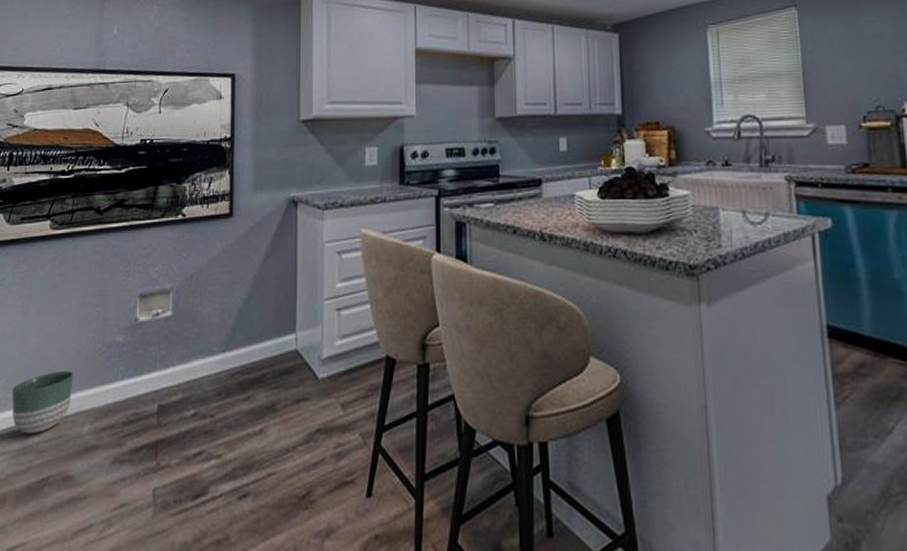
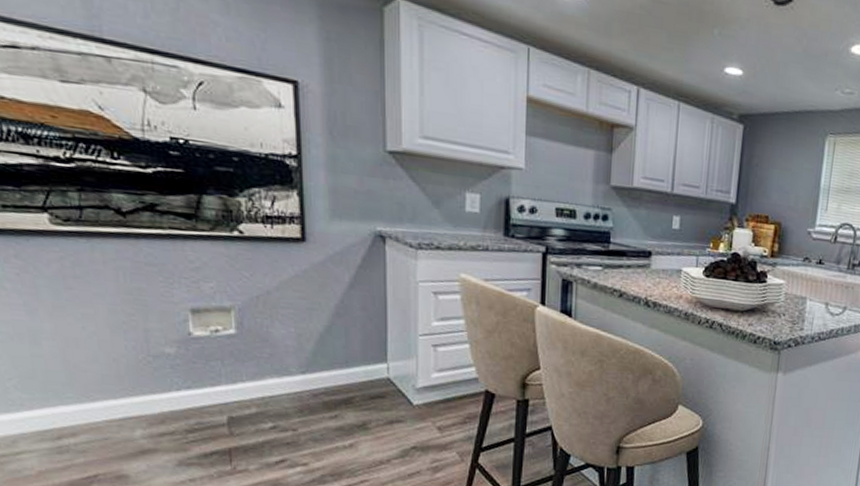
planter: present [11,370,74,434] -> none [28,376,114,435]

